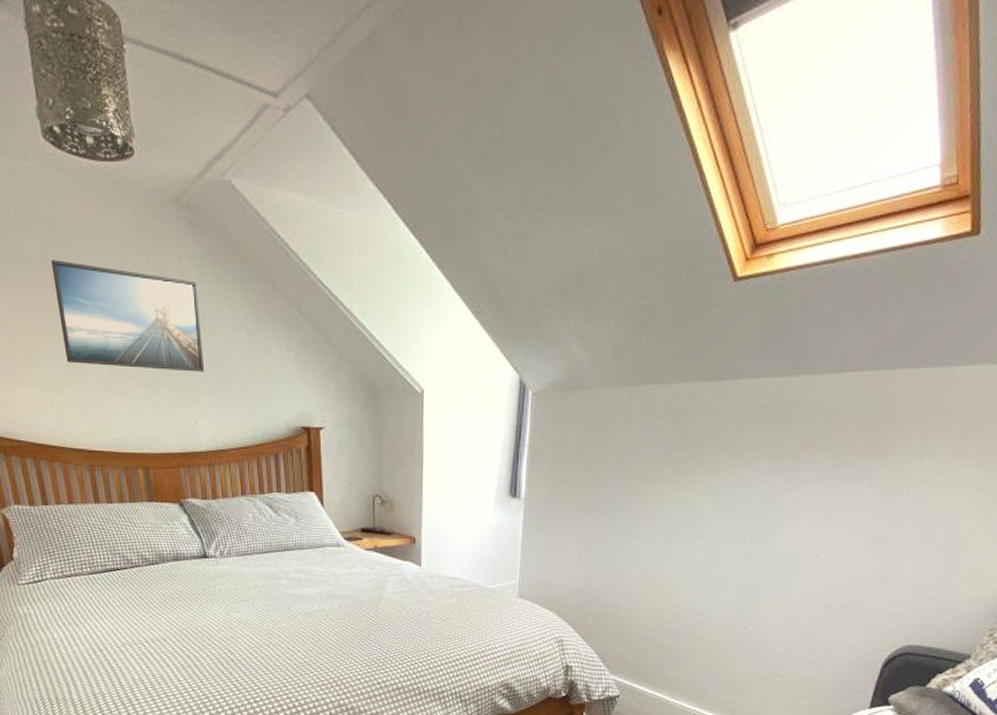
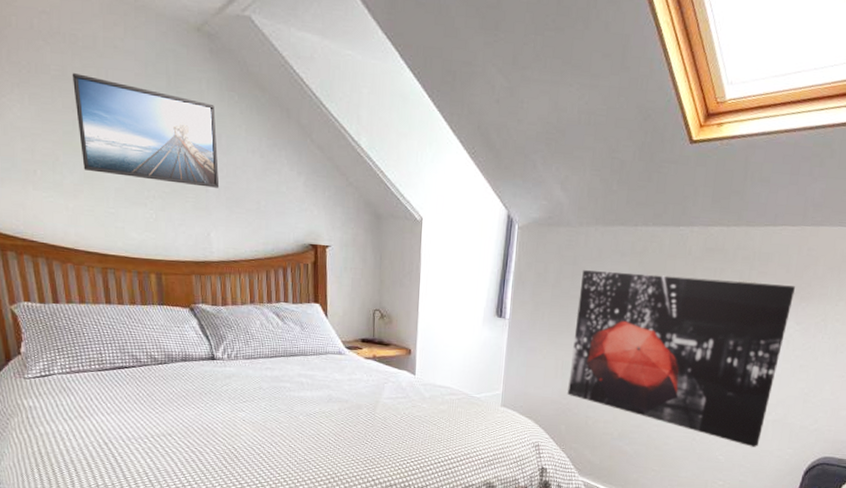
wall art: none [594,438,868,636] -> present [567,270,795,447]

